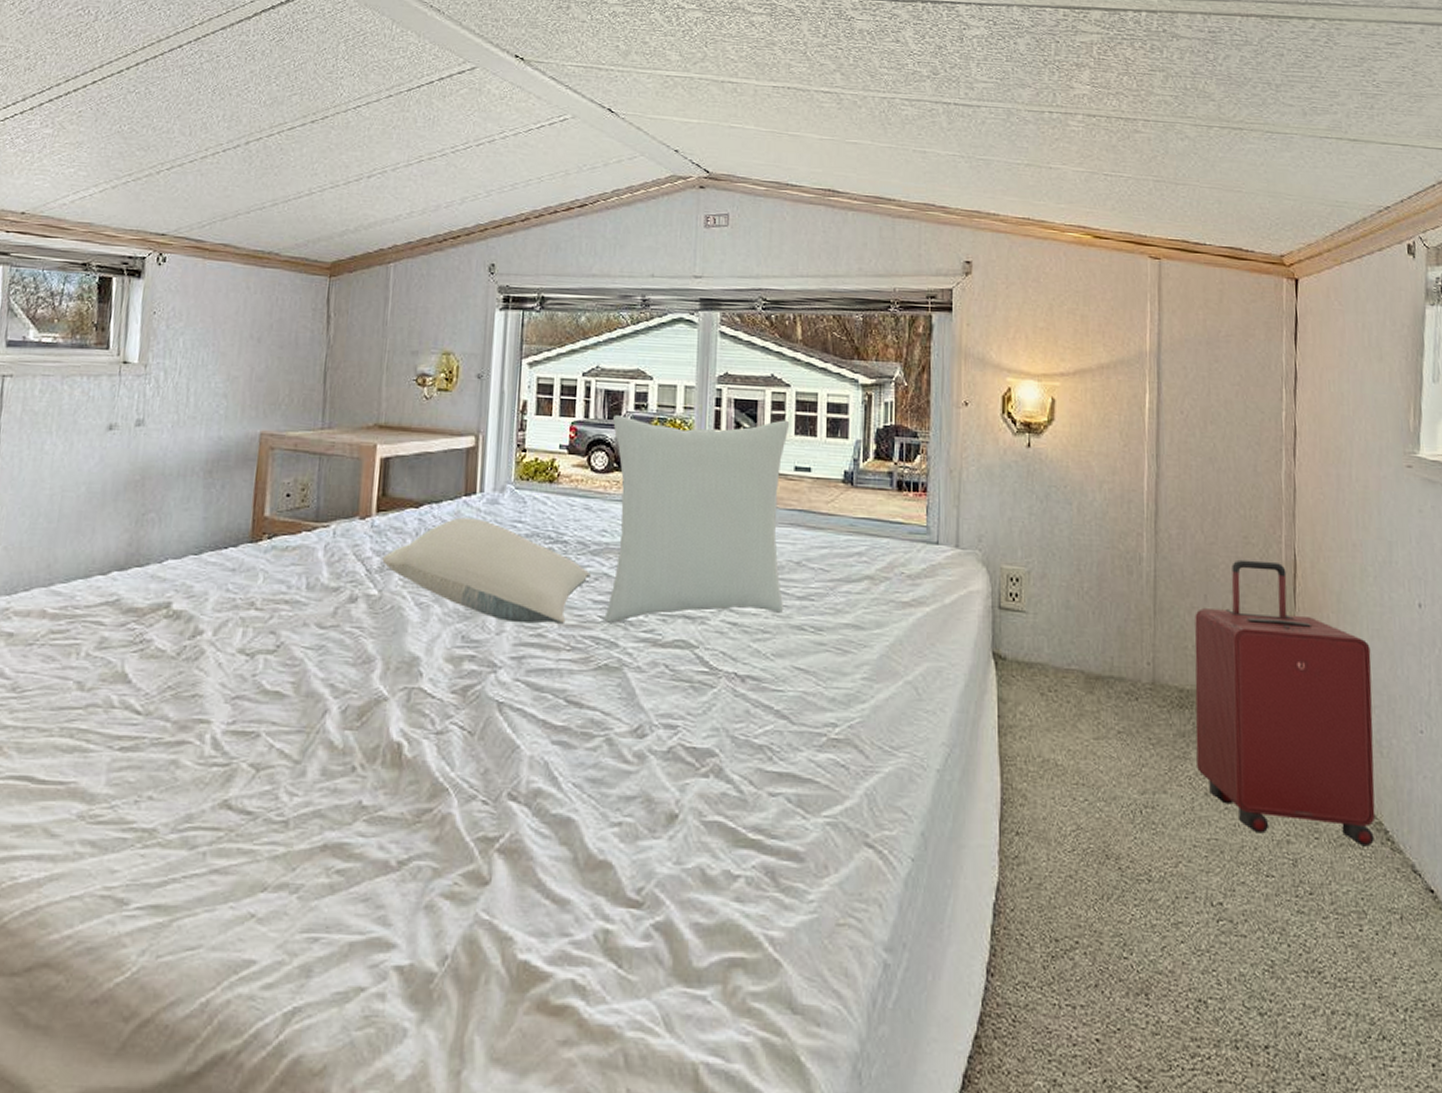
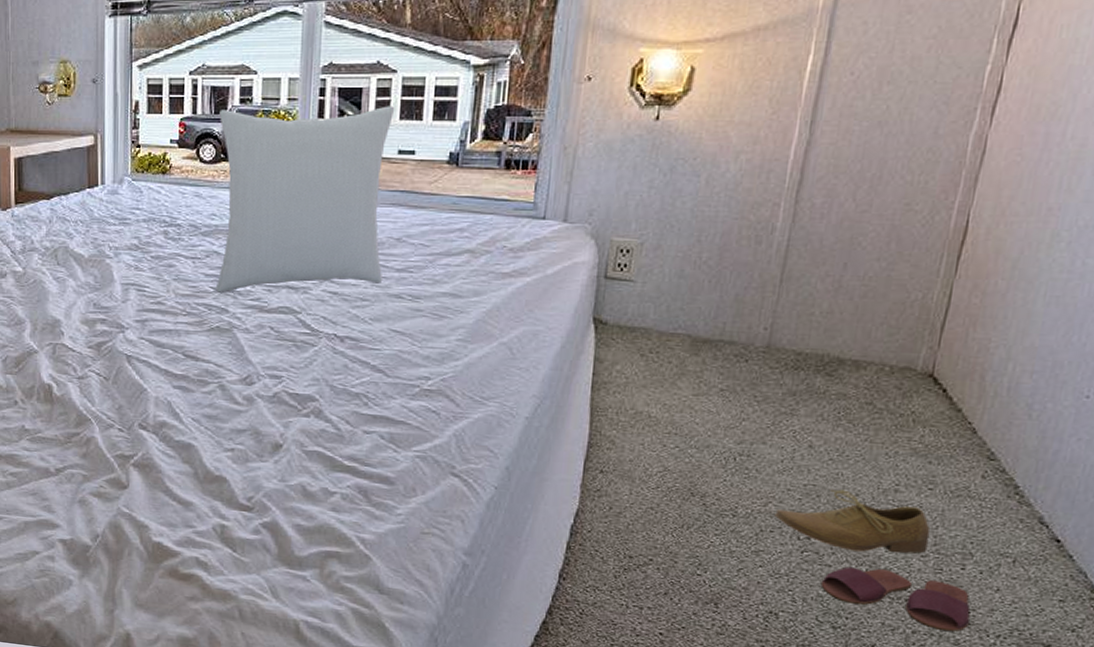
pillow: present [382,517,591,624] -> none [23,206,202,294]
shoe: none [1186,843,1327,917] -> present [775,489,931,554]
suitcase: present [1194,559,1376,847] -> none [804,227,1044,499]
slippers: none [1240,935,1378,1008] -> present [820,566,970,632]

